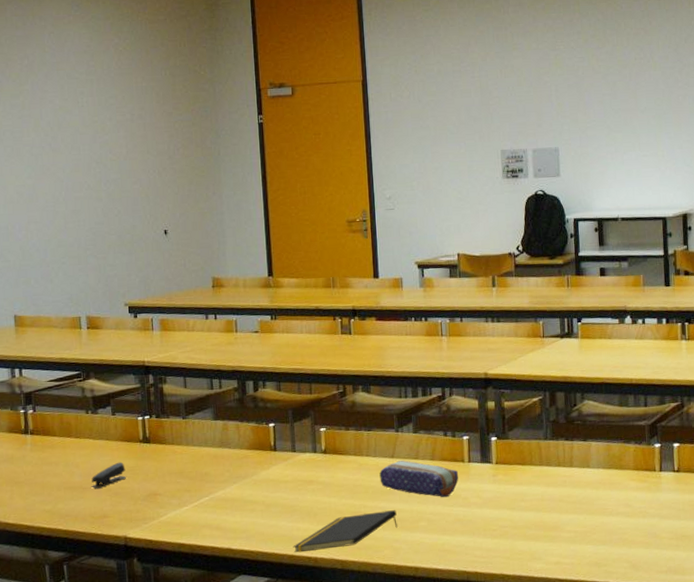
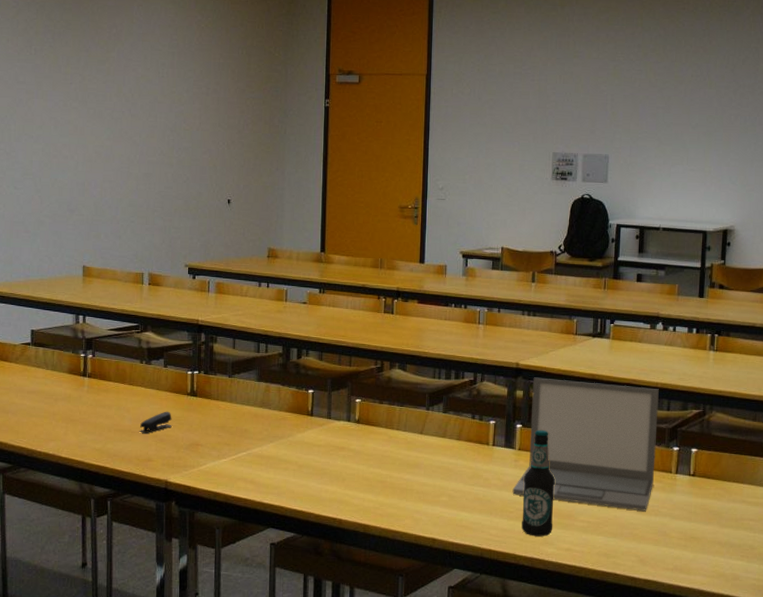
notepad: present [293,510,397,553] -> none [320,483,420,513]
pencil case: present [379,460,458,498] -> none [407,437,482,477]
laptop: none [493,384,638,514] -> present [512,377,659,511]
bottle: none [503,440,540,553] -> present [521,429,555,537]

